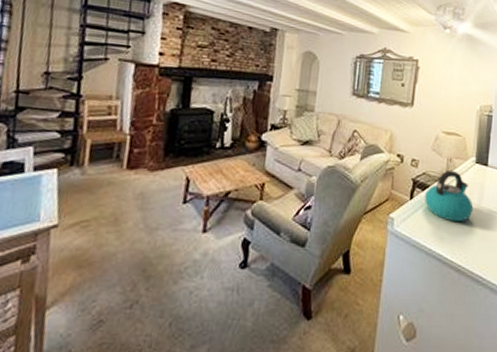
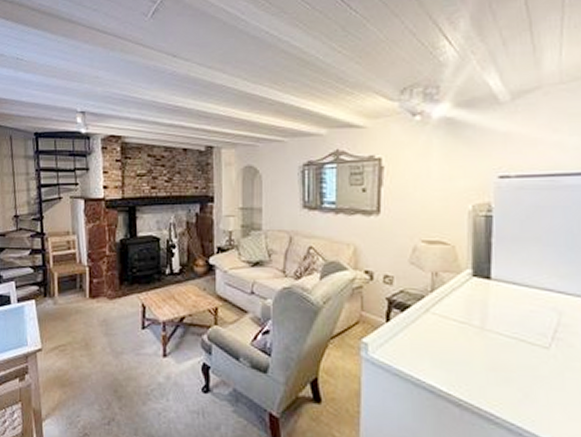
kettle: present [425,170,474,223] -> none [405,286,474,349]

